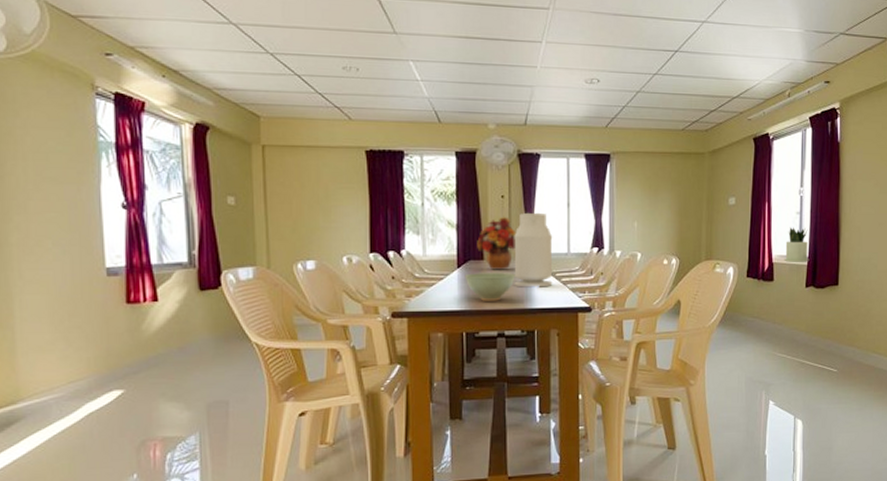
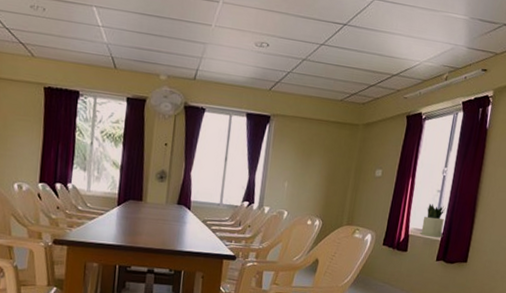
bowl: present [465,273,515,301] -> none [123,212,170,240]
flower arrangement: present [477,216,517,270] -> none [137,162,175,212]
water jug: present [514,212,553,288] -> none [167,161,208,233]

